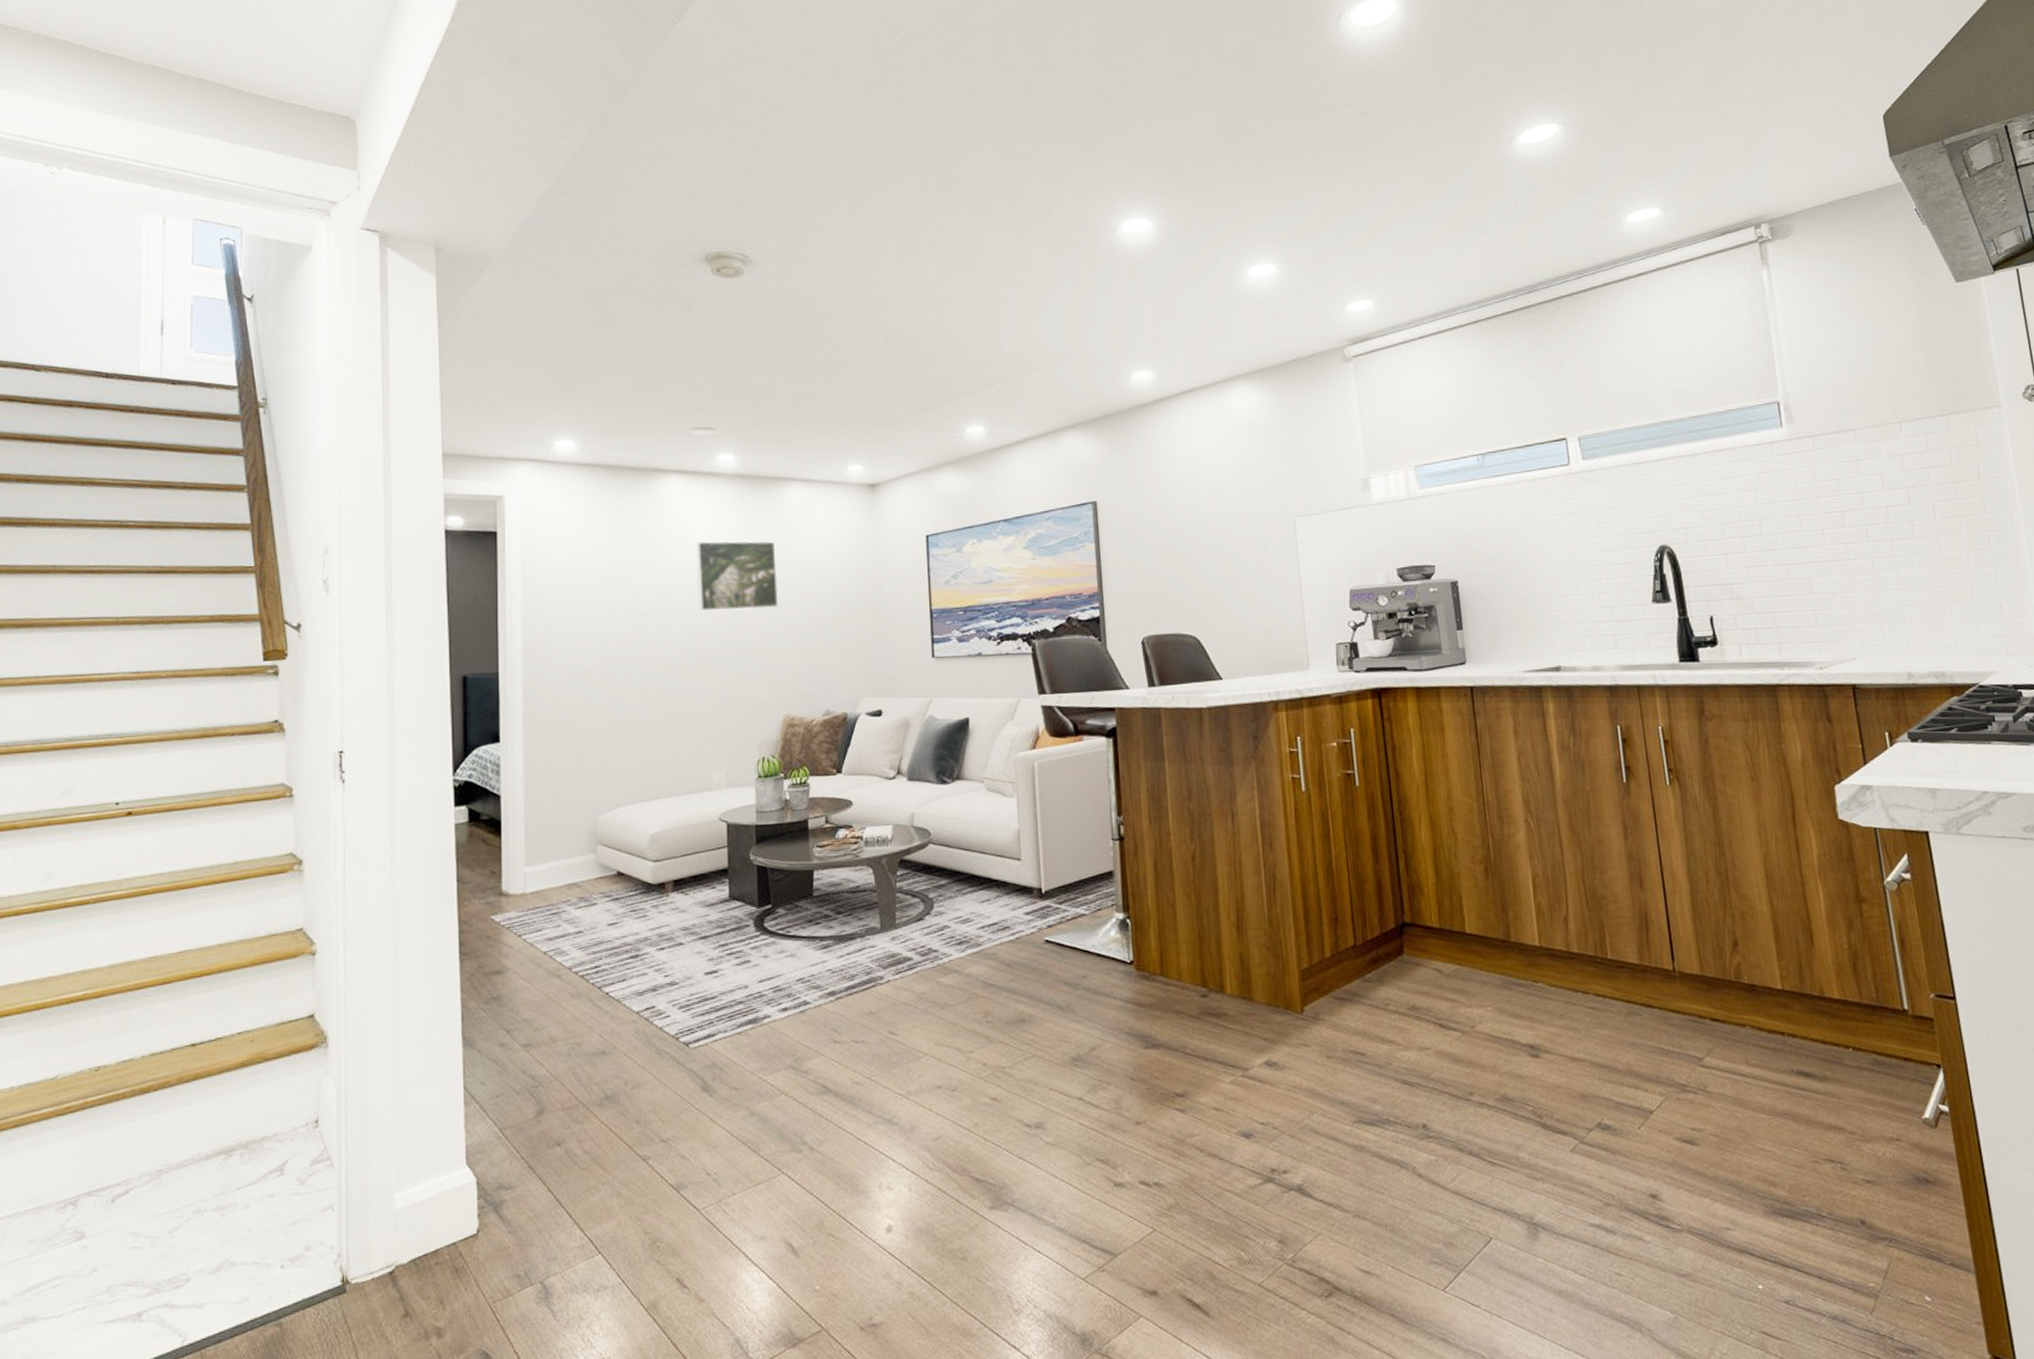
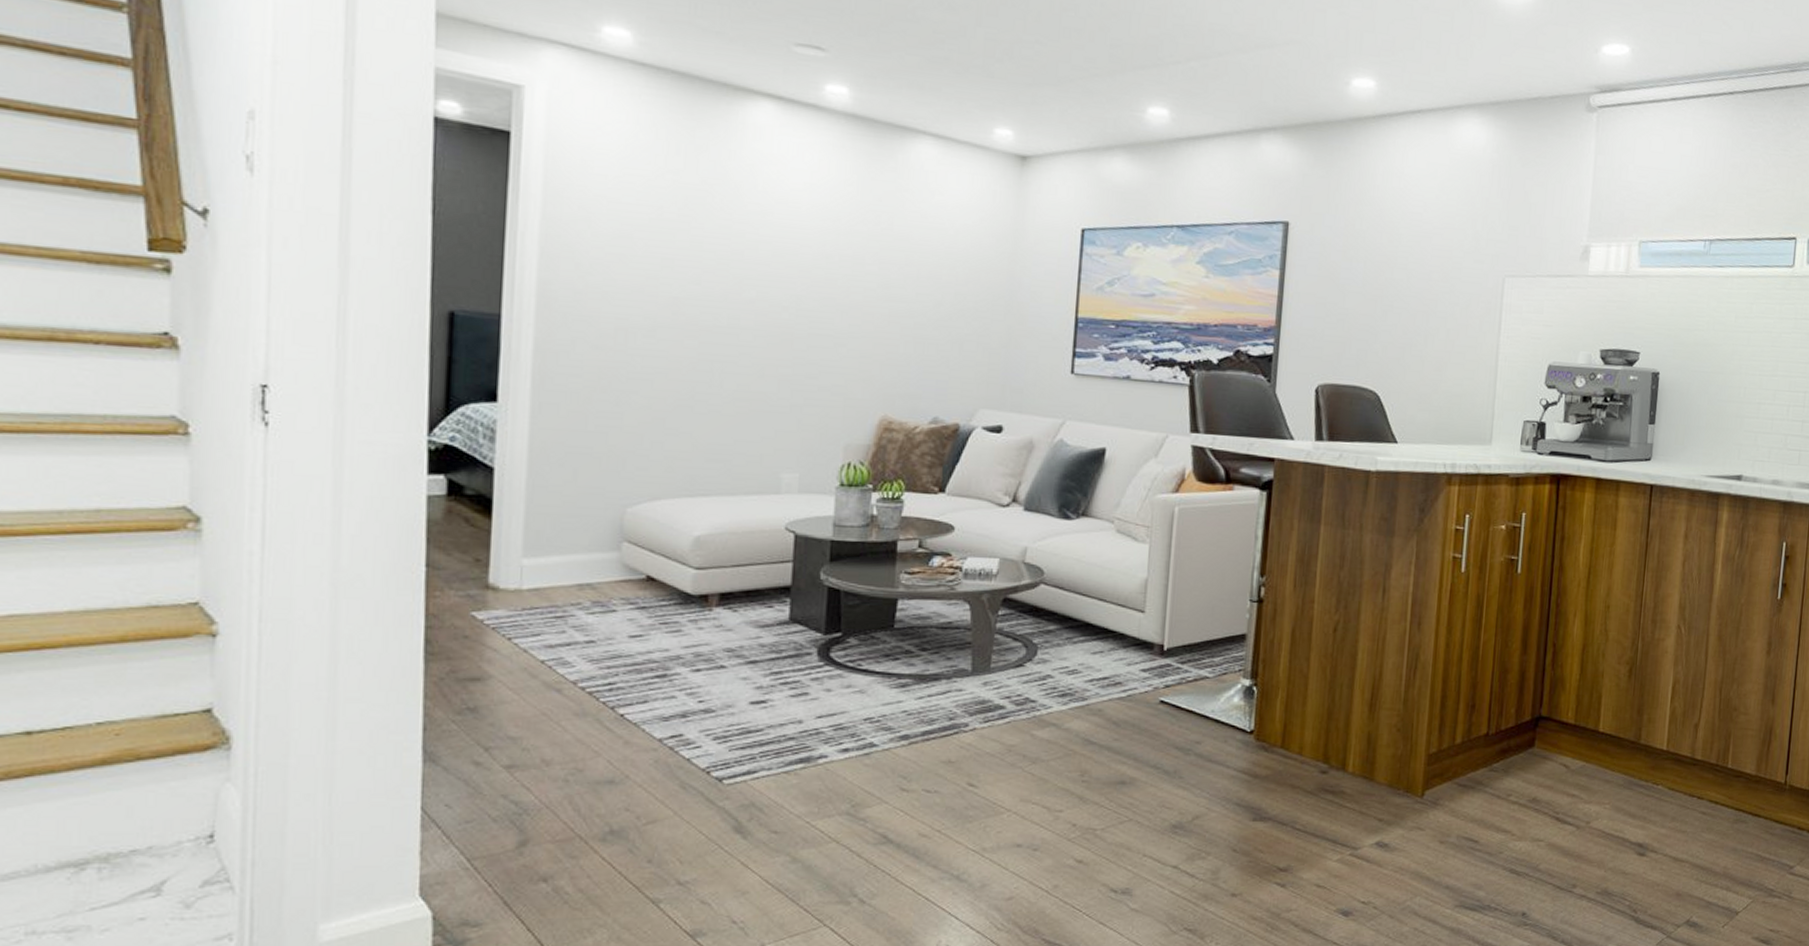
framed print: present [696,540,779,612] -> none [783,189,892,287]

